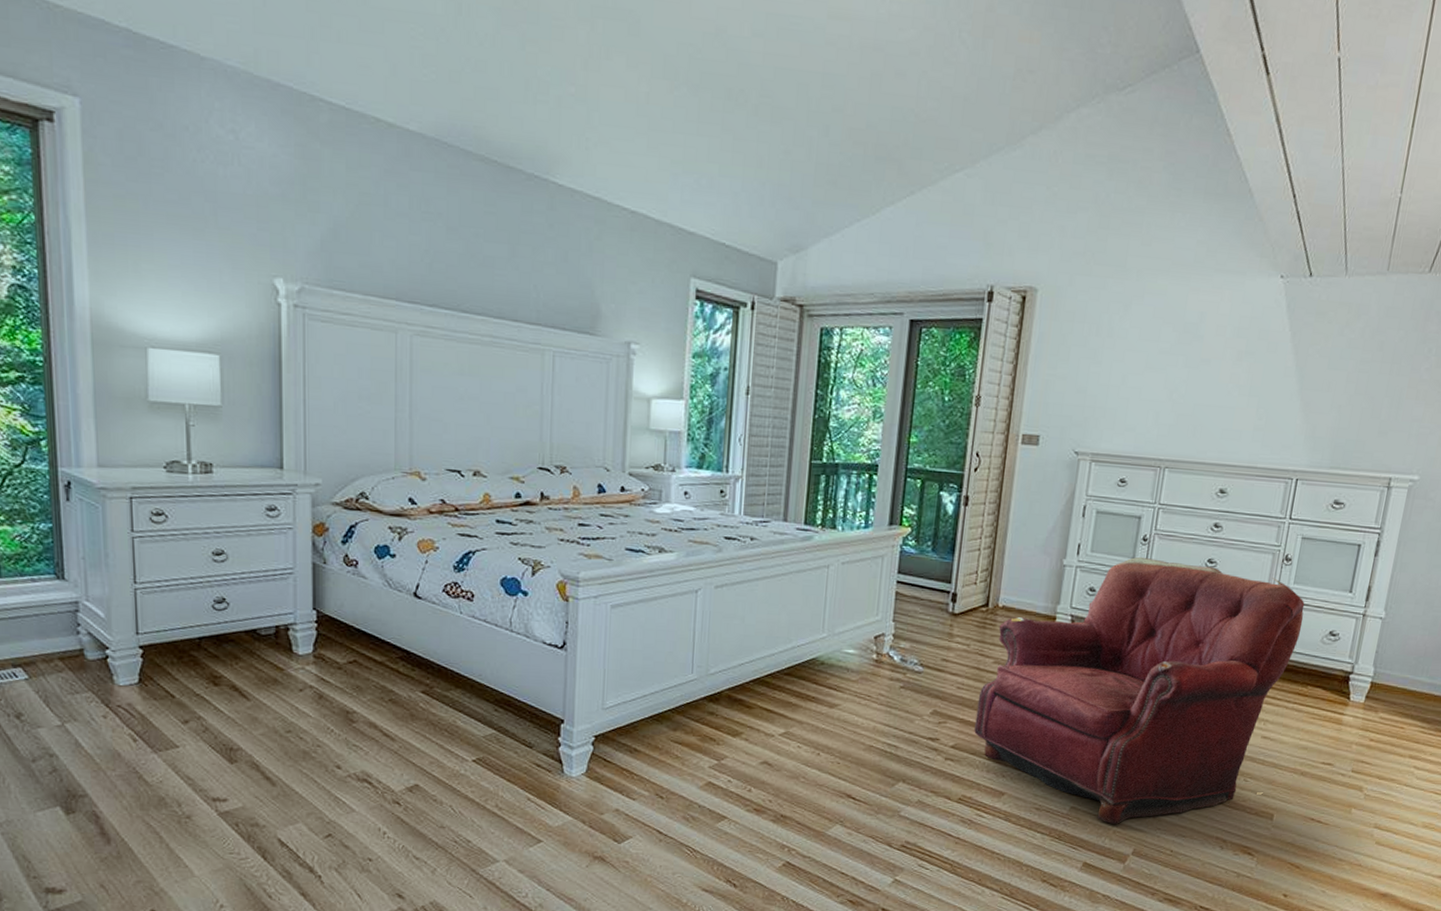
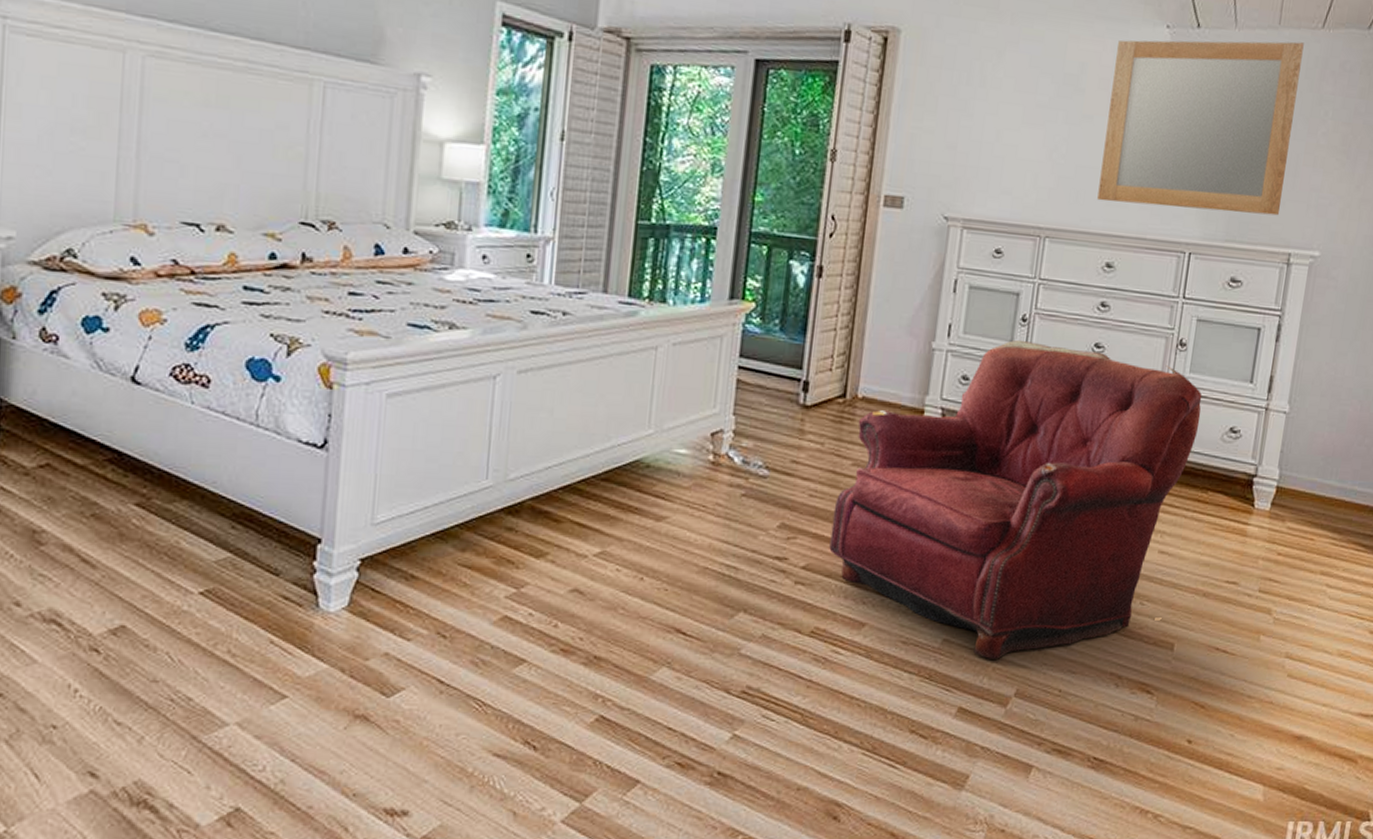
home mirror: none [1213,286,1411,445] -> present [1097,40,1304,216]

